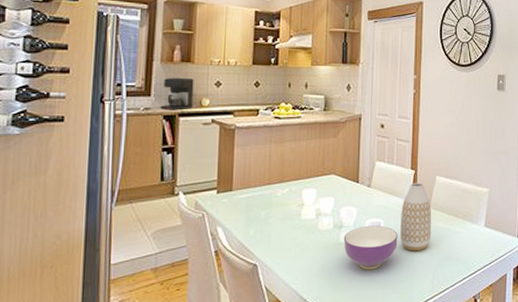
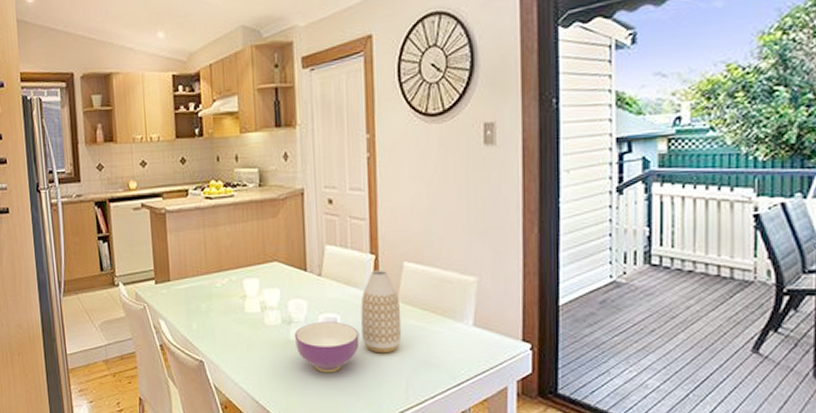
coffee maker: present [160,77,194,110] -> none [90,159,122,196]

